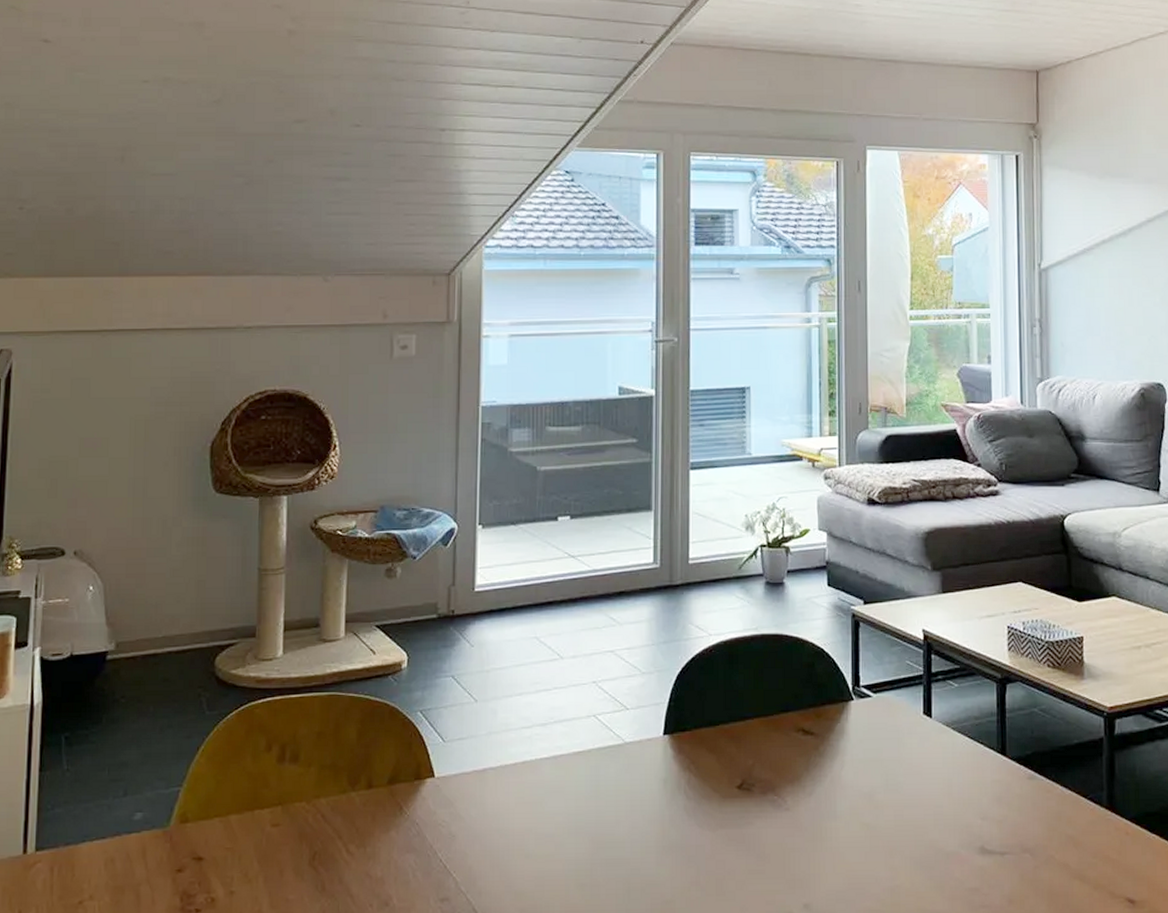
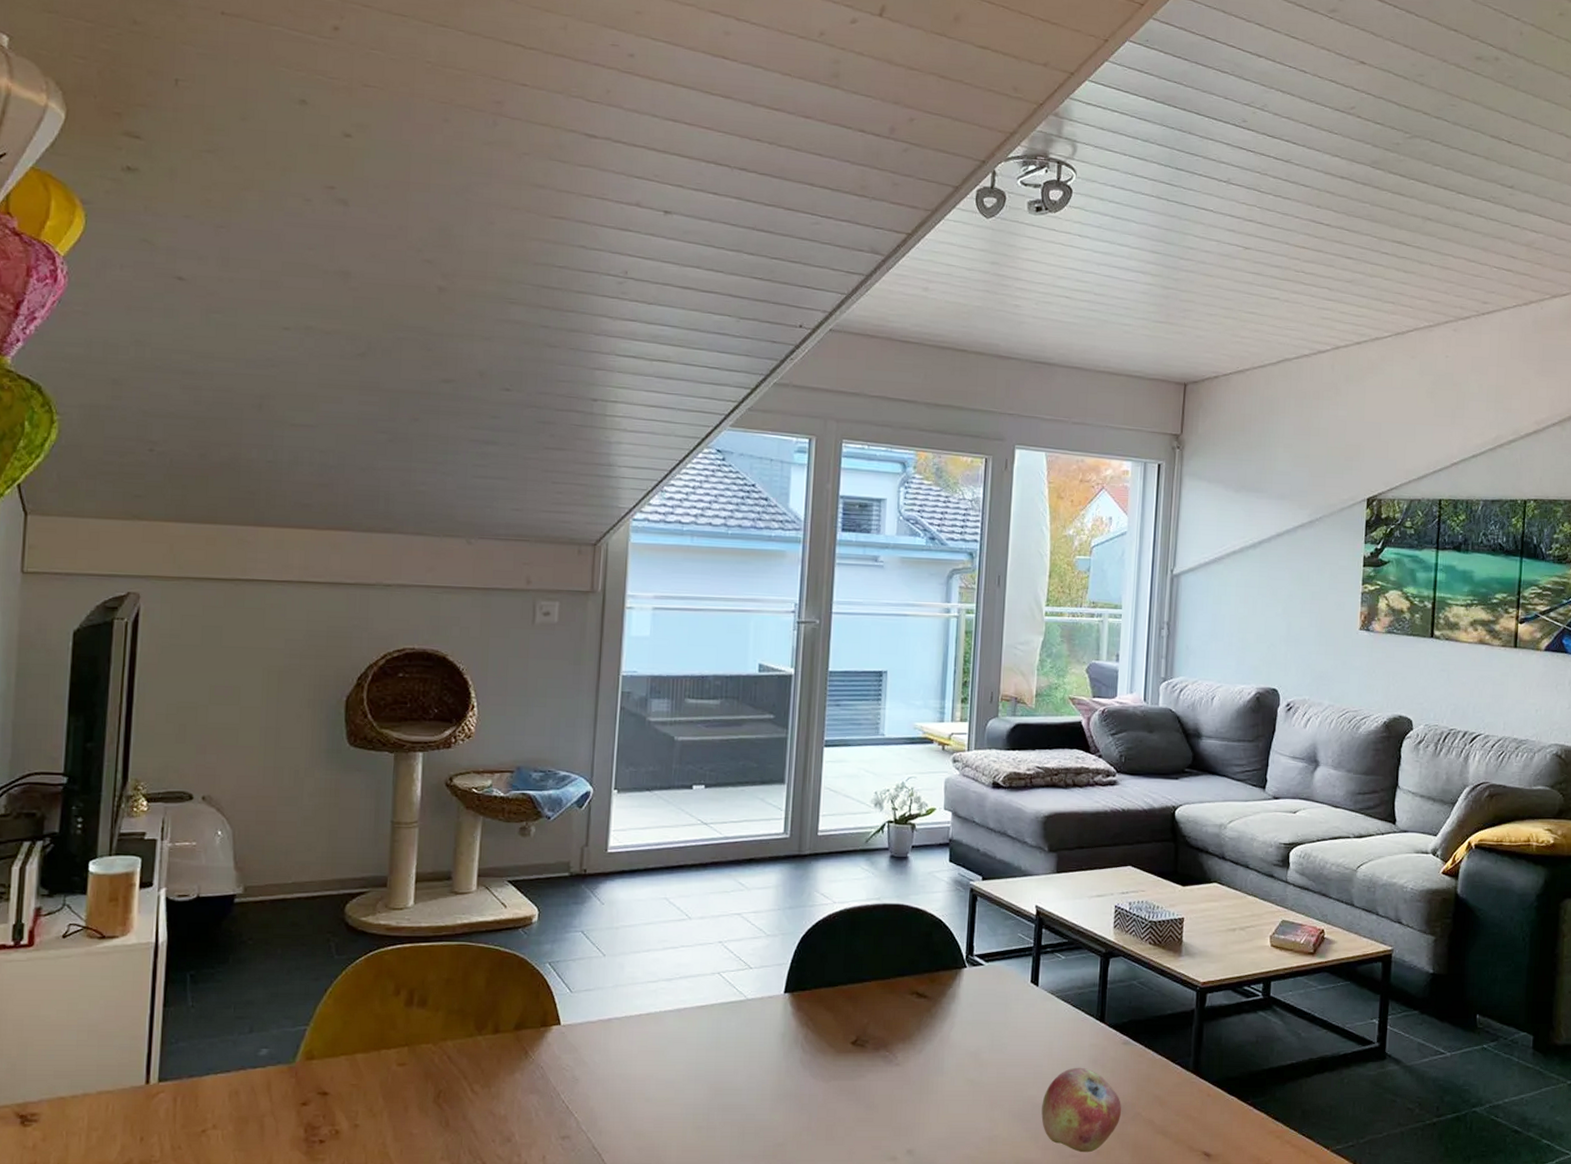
fruit: none [945,806,1033,903] -> present [1041,1067,1122,1153]

